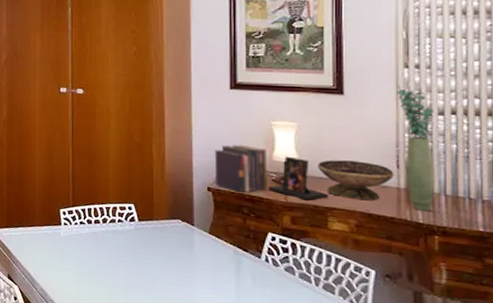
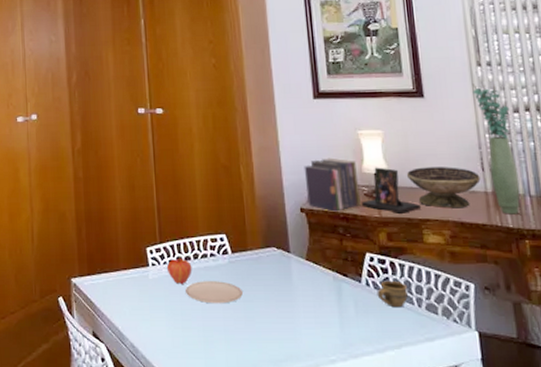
fruit: none [77,219,101,243] -> present [166,256,192,284]
plate: none [92,242,146,264] -> present [184,281,243,304]
cup: none [275,259,306,285] -> present [377,280,408,308]

